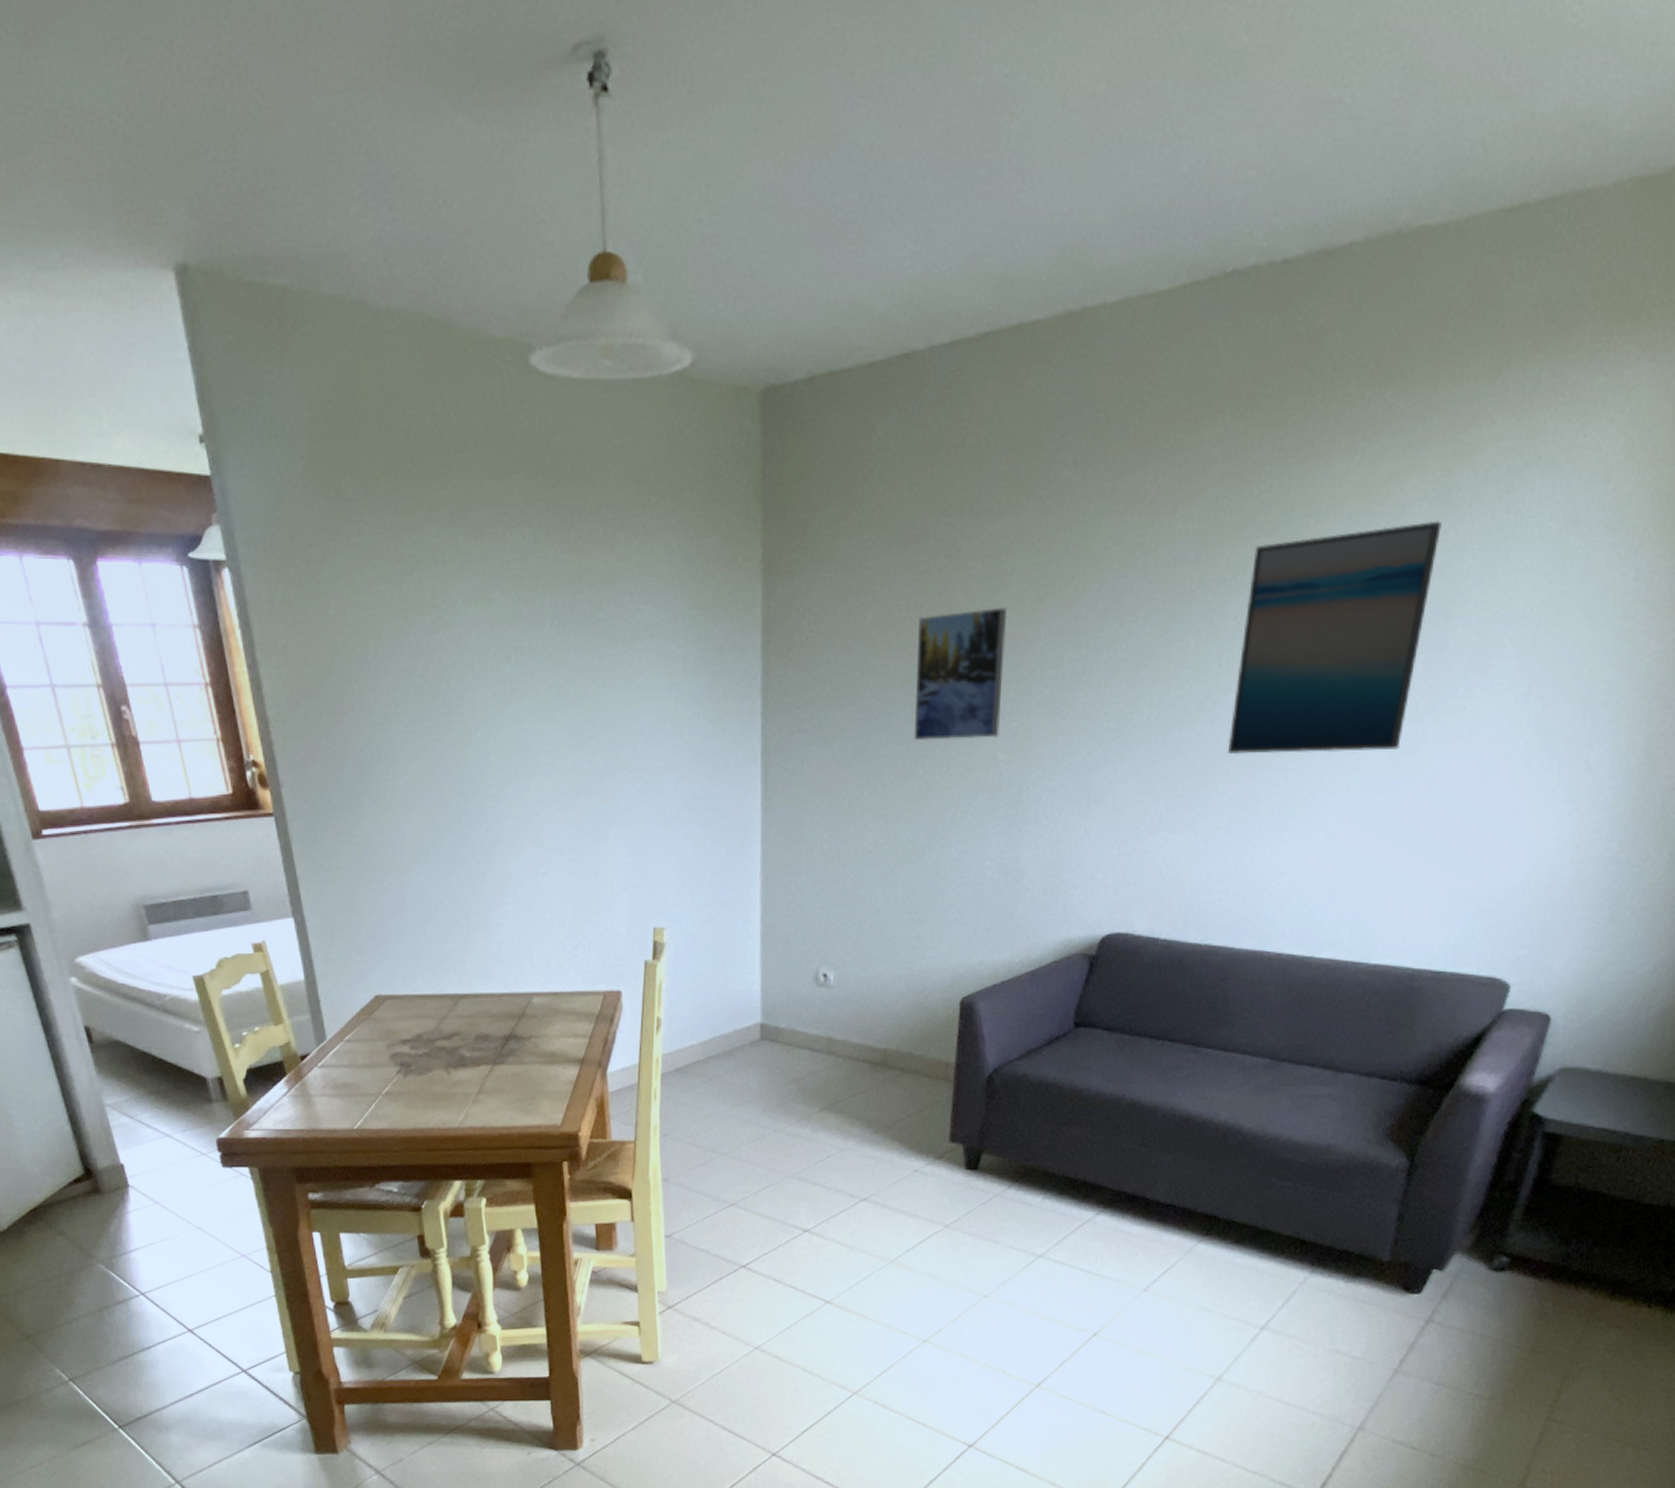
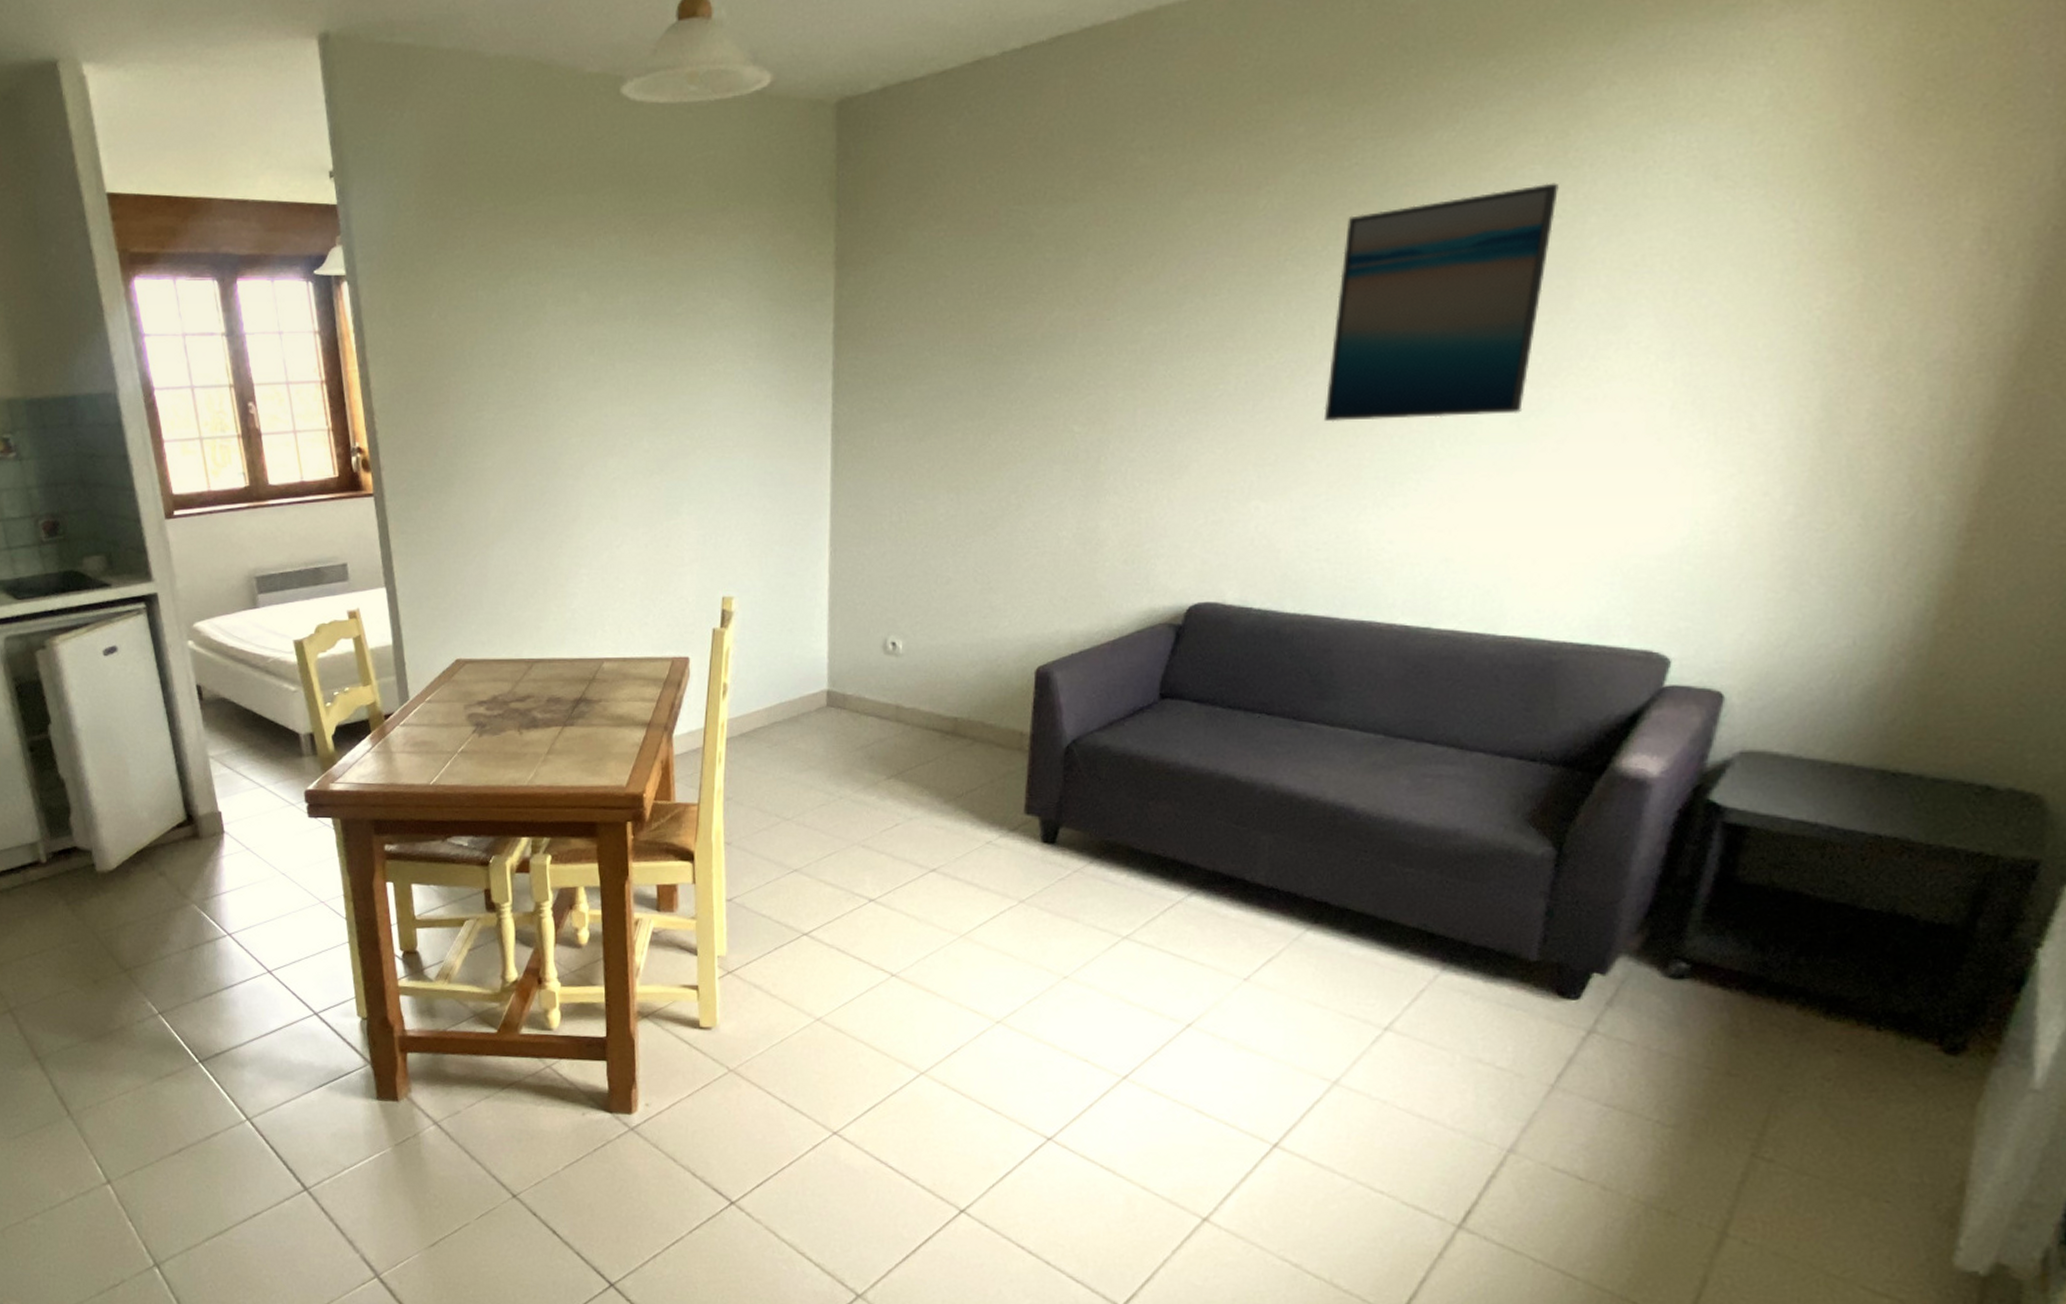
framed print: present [915,607,1007,740] -> none [987,287,1083,415]

